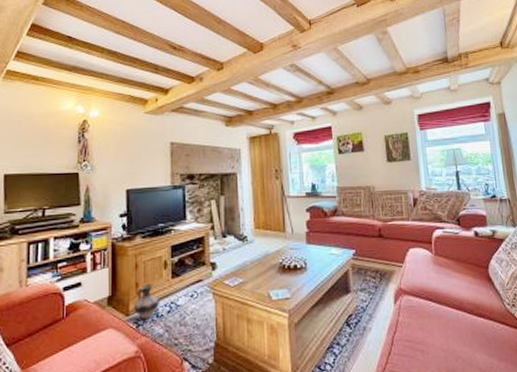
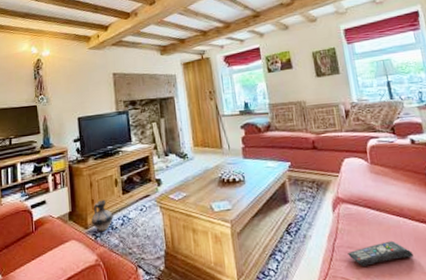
remote control: none [406,334,470,361] -> present [347,240,413,266]

